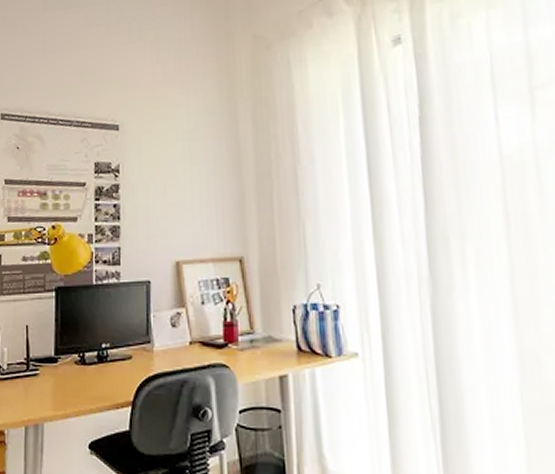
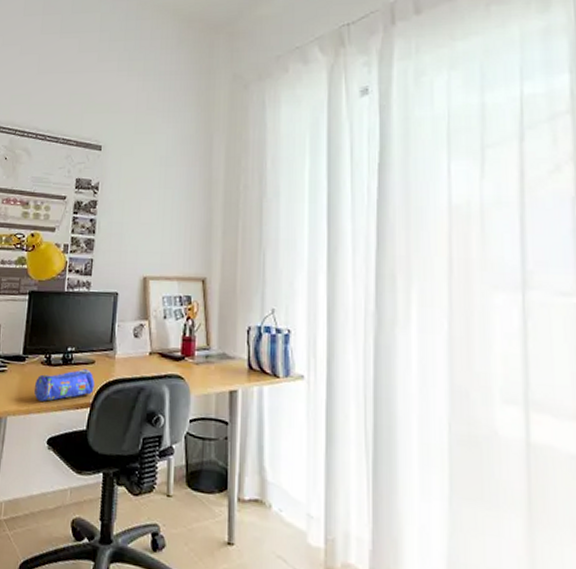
pencil case: none [69,365,134,404] -> present [33,369,94,402]

